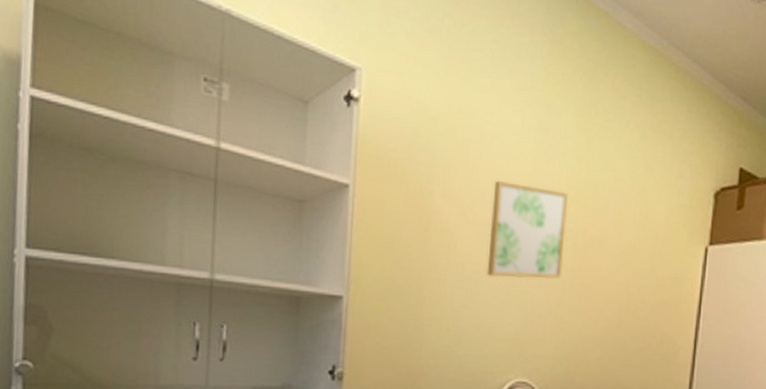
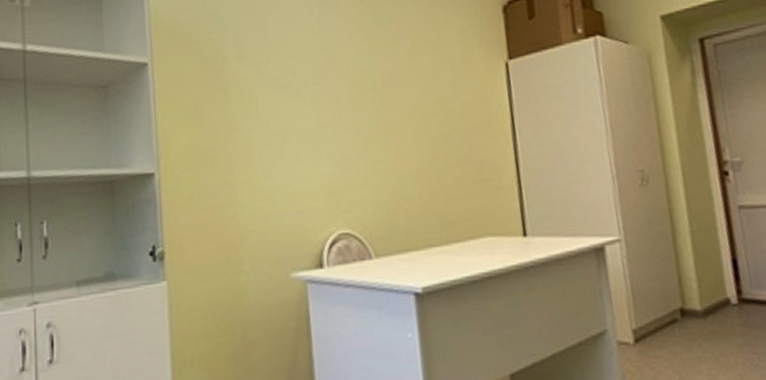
wall art: present [487,180,568,279] -> none [285,32,365,129]

